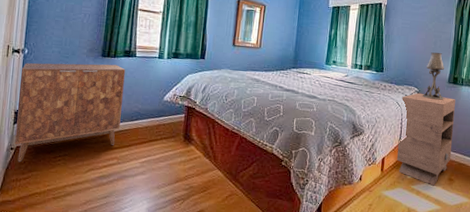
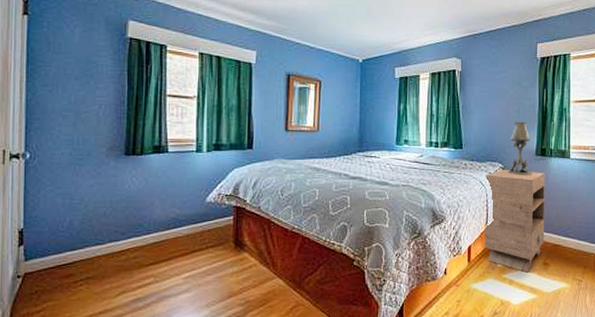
cabinet: present [15,63,126,162] -> none [22,163,156,292]

